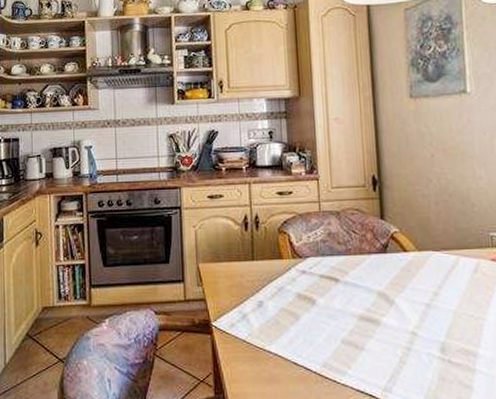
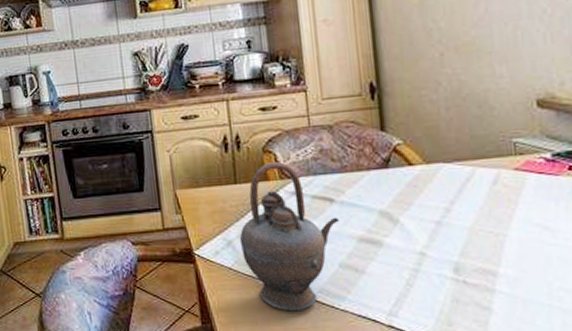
teapot: none [253,242,344,385] -> present [239,162,340,312]

